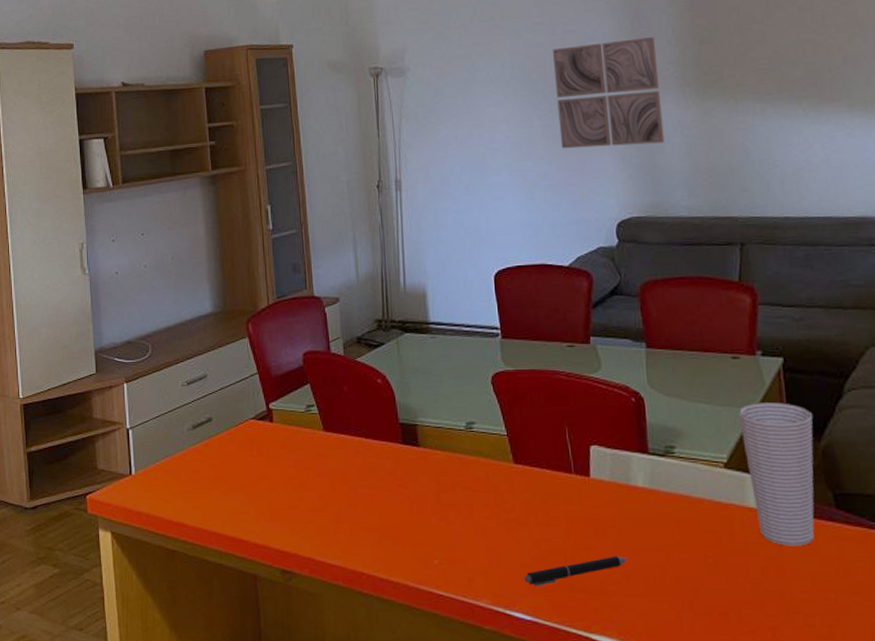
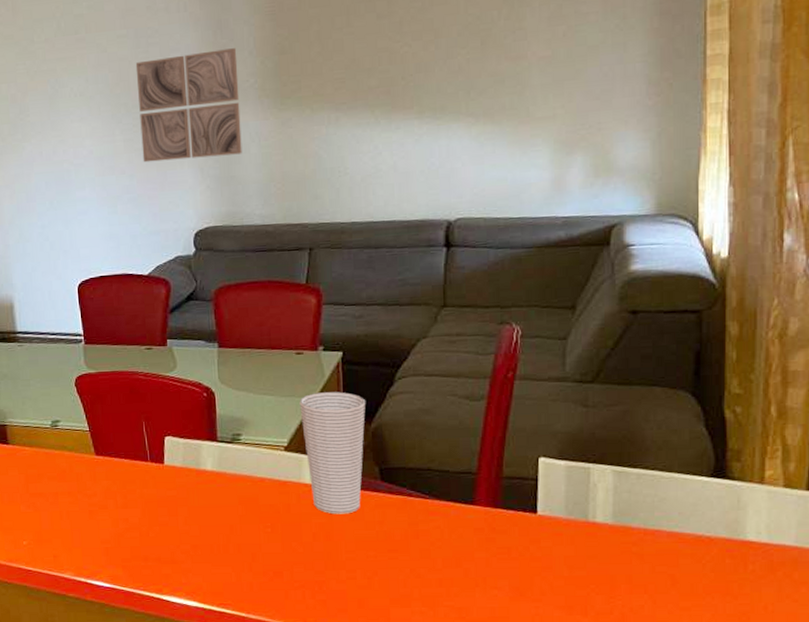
pen: present [524,555,629,587] -> none [104,529,197,560]

